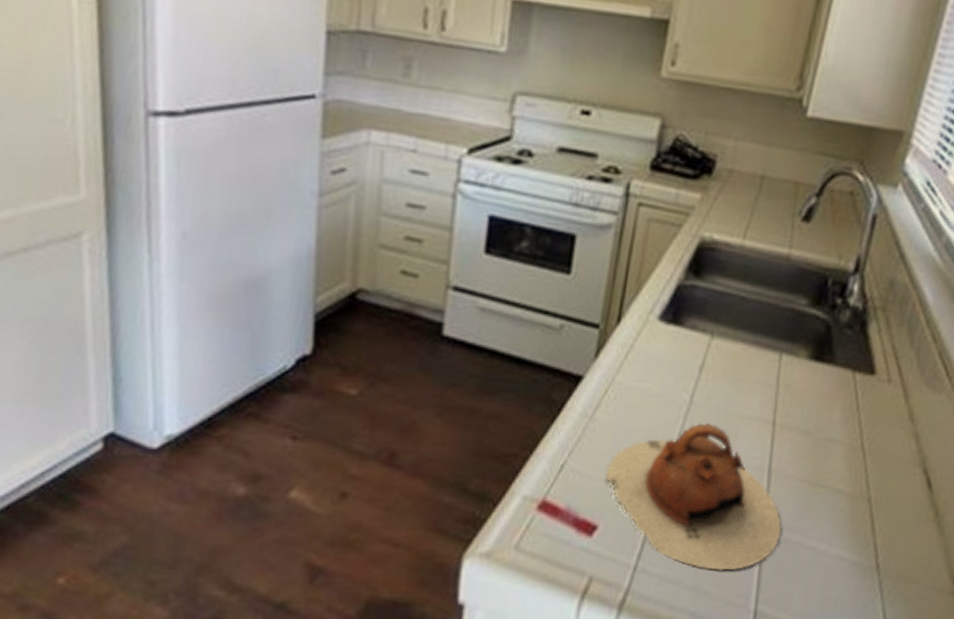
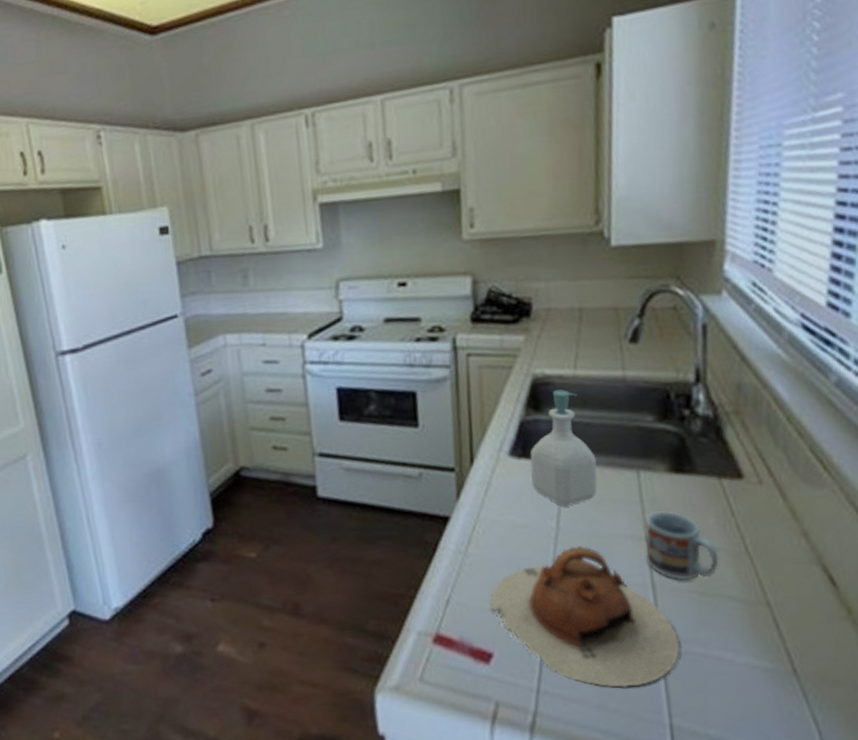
soap bottle: none [674,257,744,381] -> present [530,389,598,507]
cup: none [769,397,837,470] -> present [645,511,719,581]

